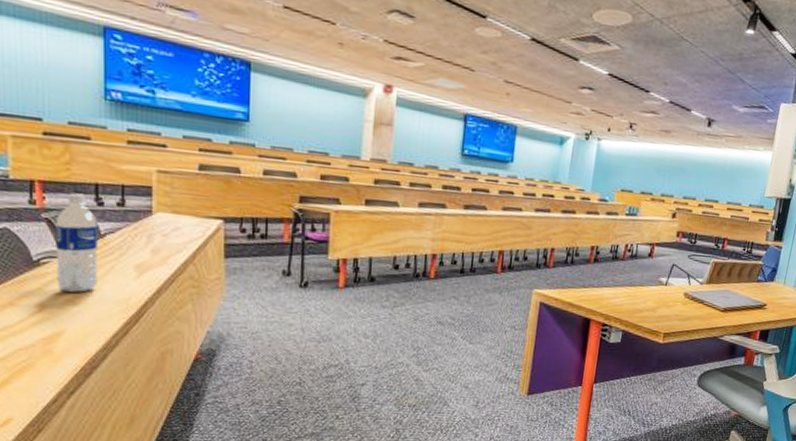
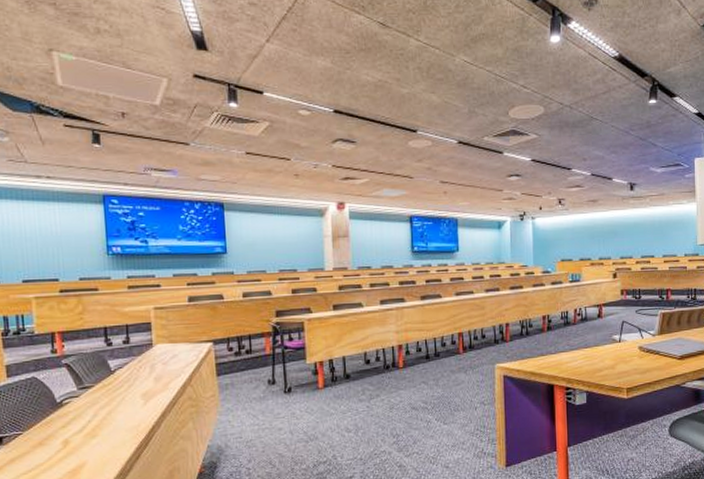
water bottle: present [55,193,98,294] -> none [73,338,112,428]

